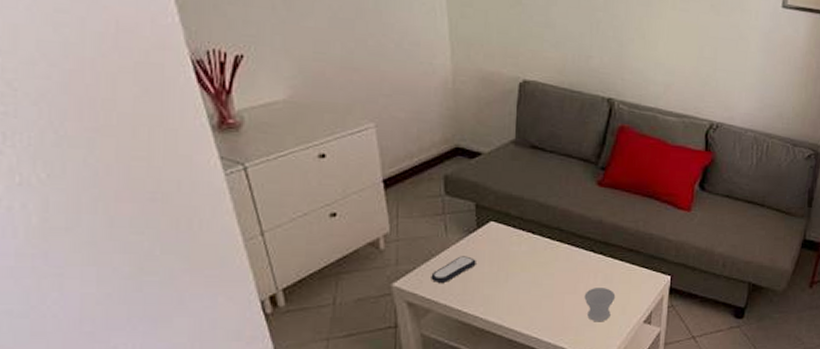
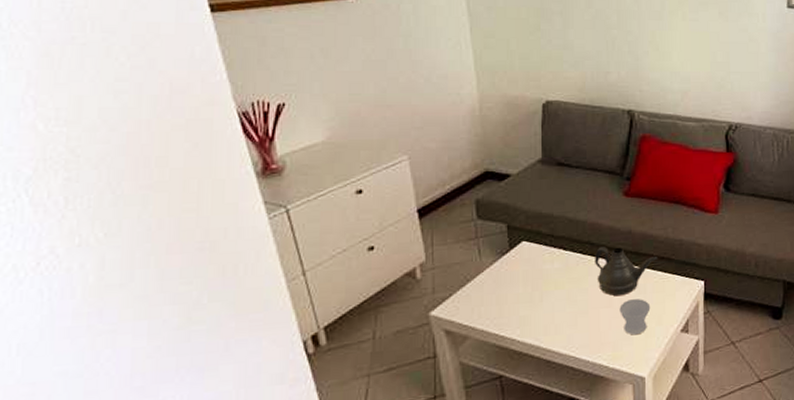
remote control: present [431,256,476,283] -> none [467,278,511,308]
teapot: none [563,234,626,282] -> present [595,246,658,296]

